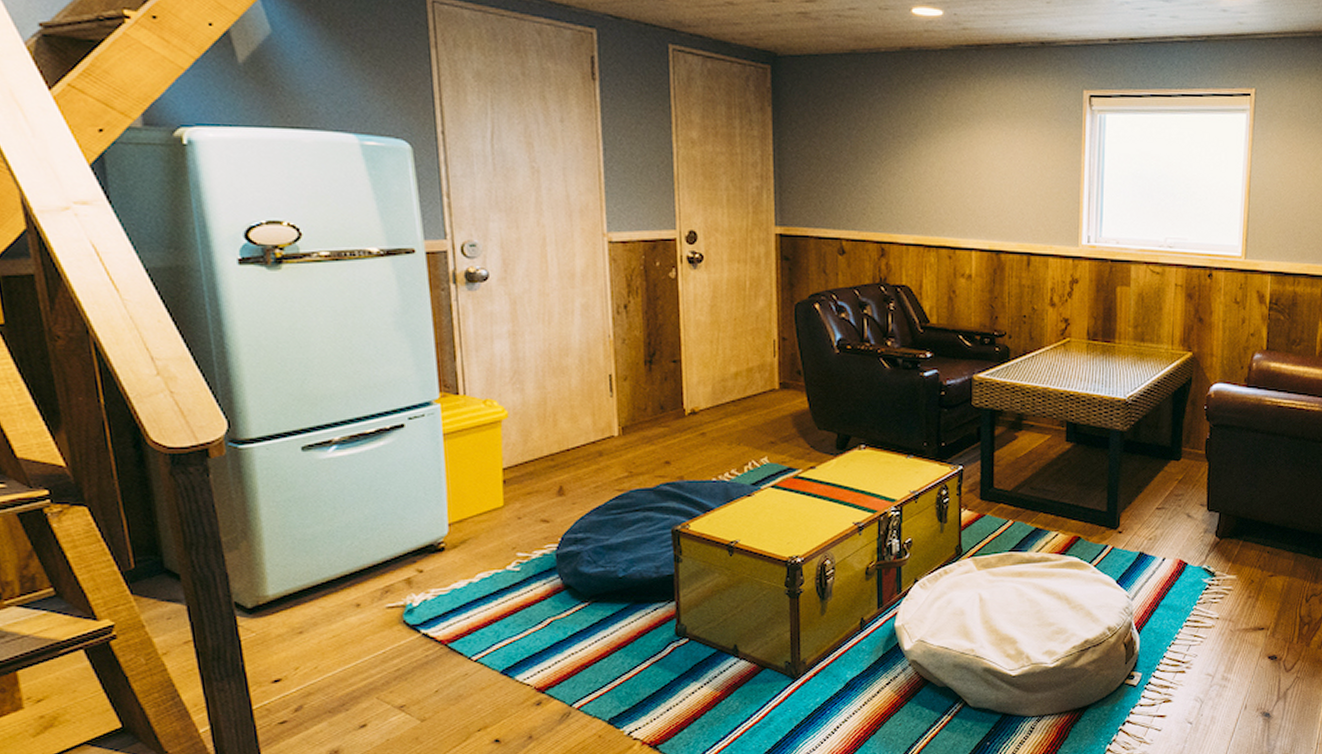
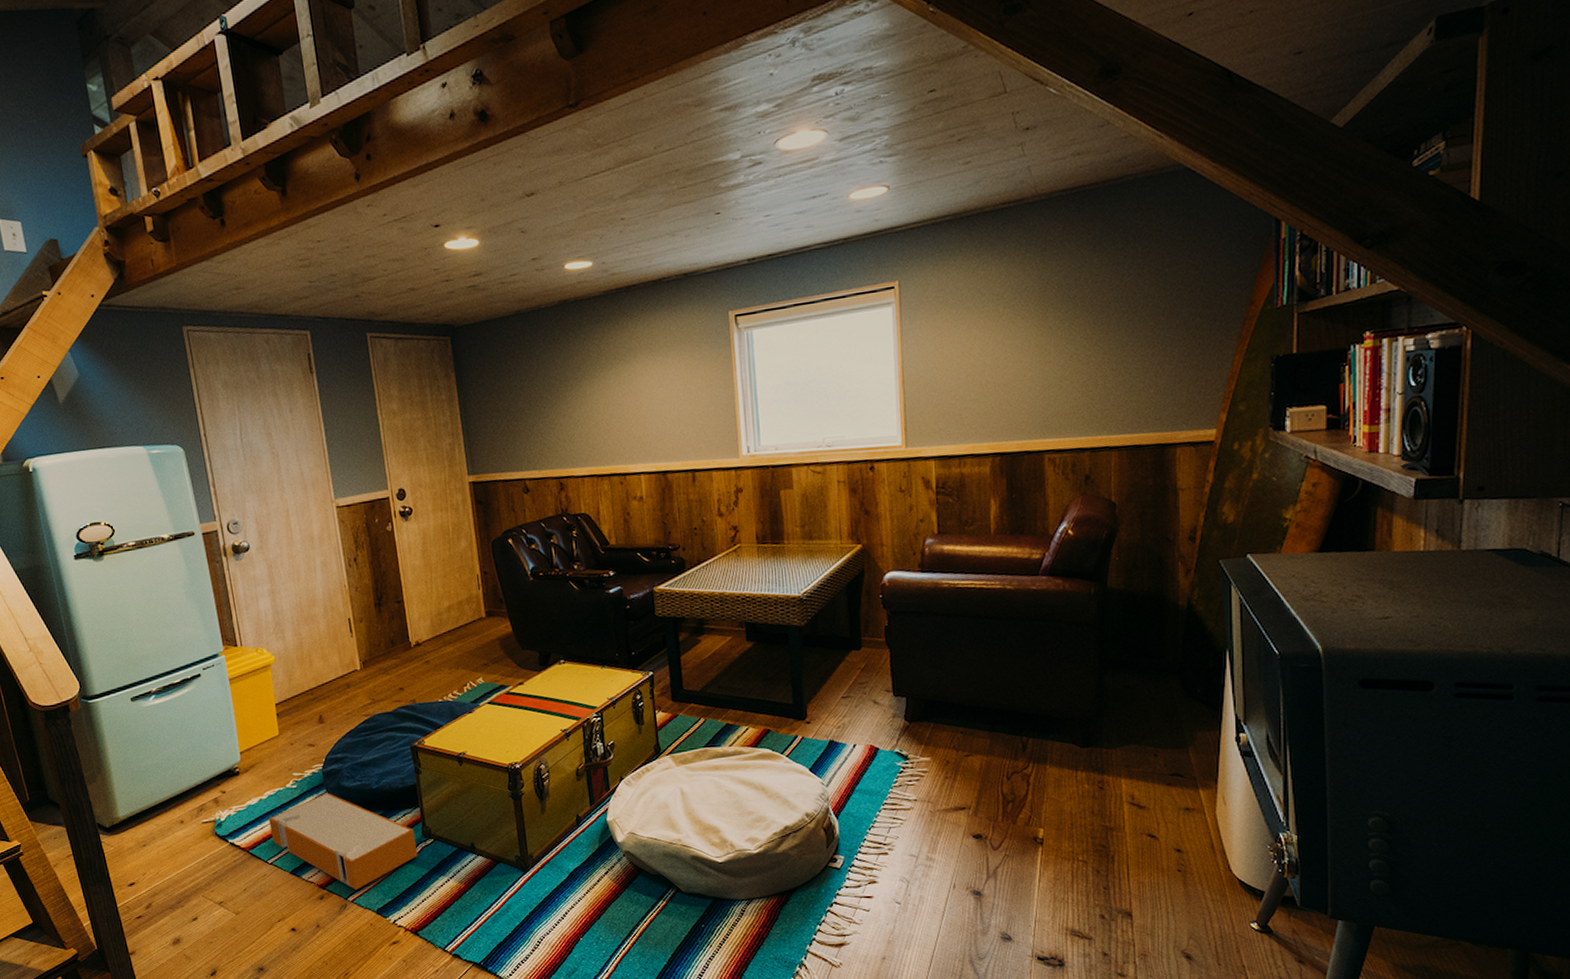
storage bin: none [478,579,668,695] -> present [268,792,418,890]

